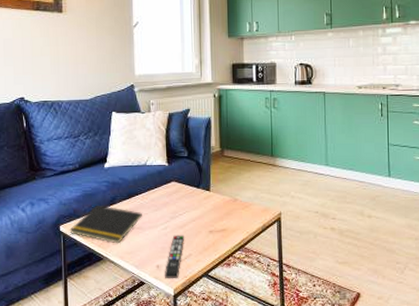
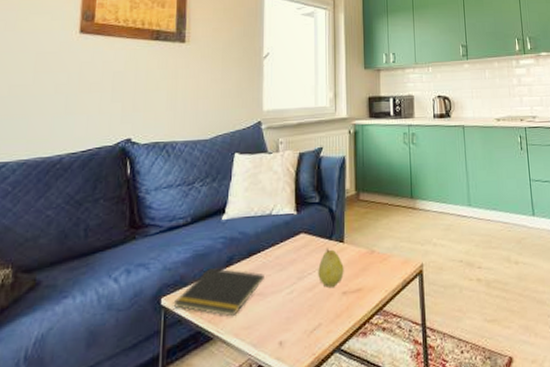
remote control: present [165,235,185,278] -> none [289,299,314,358]
fruit: none [188,195,210,226] -> present [318,248,344,288]

